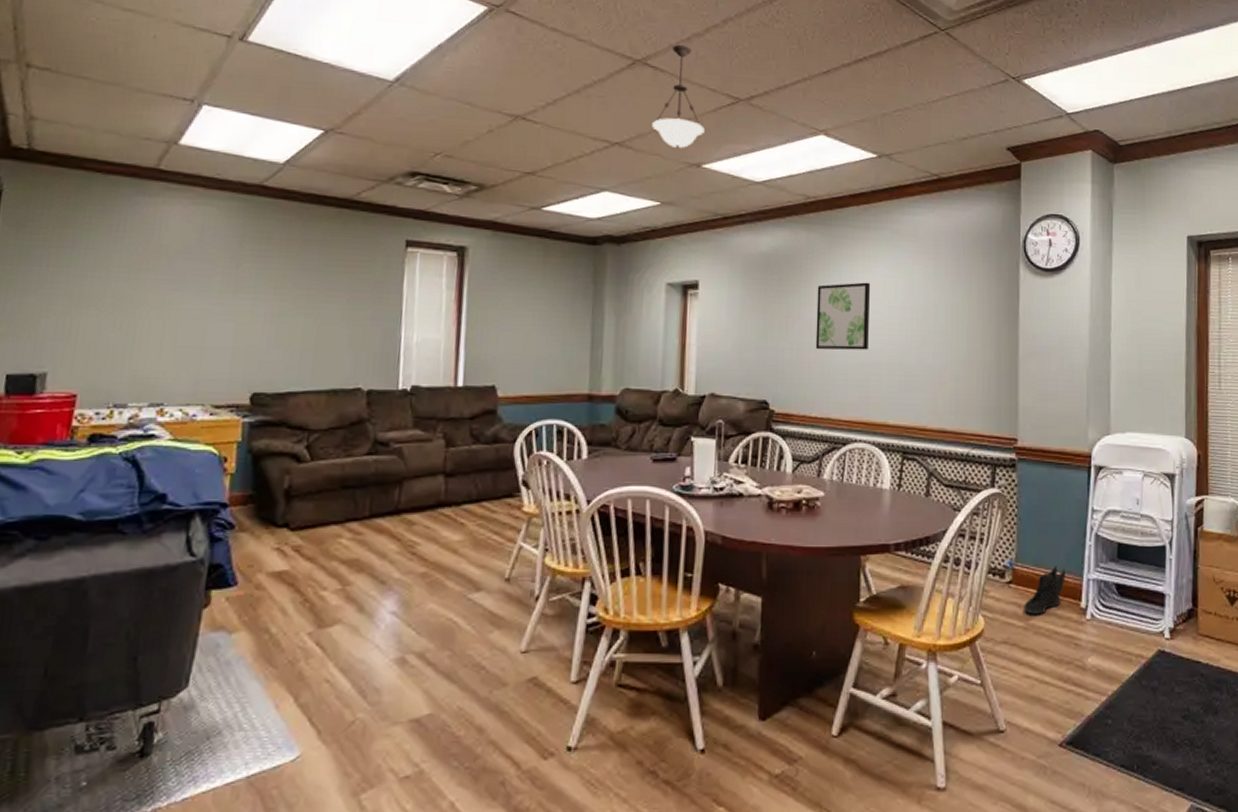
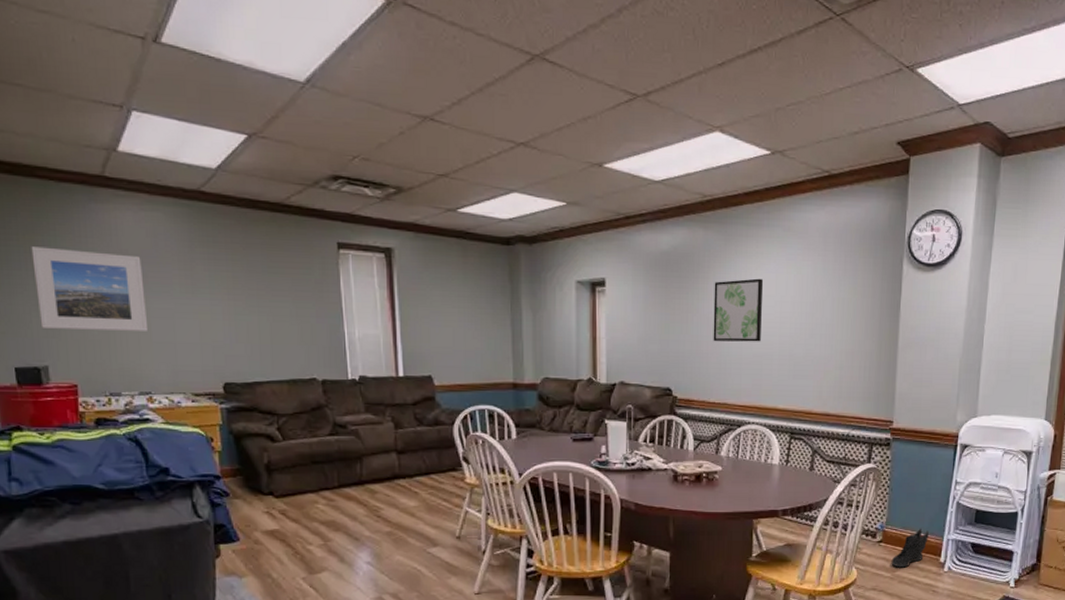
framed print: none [49,241,182,334] -> present [31,246,149,331]
pendant light: present [652,44,704,148] -> none [554,37,604,147]

